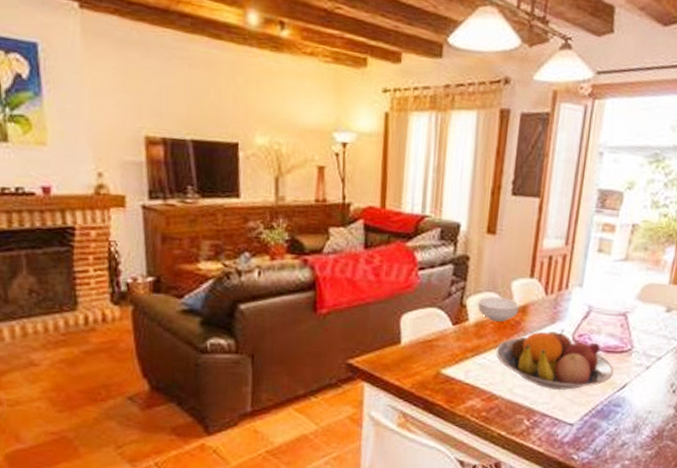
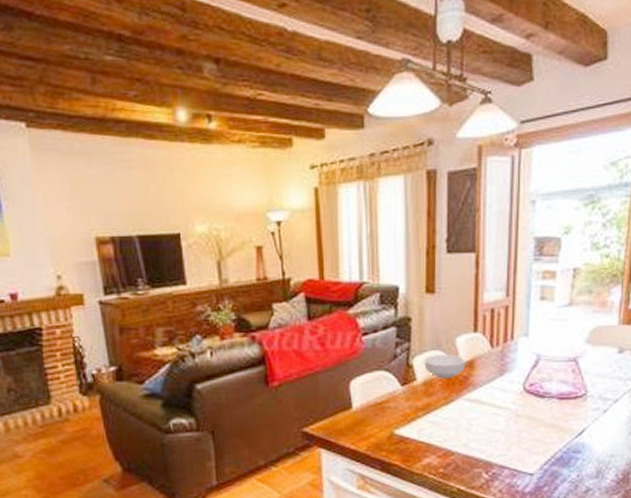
fruit bowl: present [496,329,614,391] -> none [447,380,569,442]

